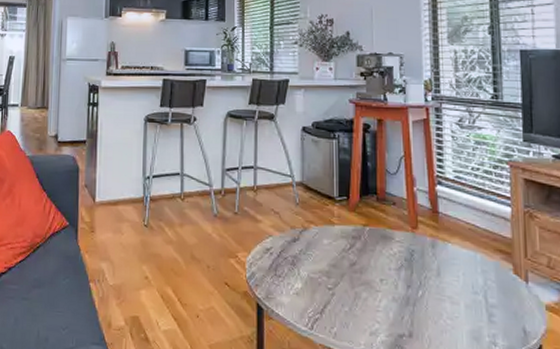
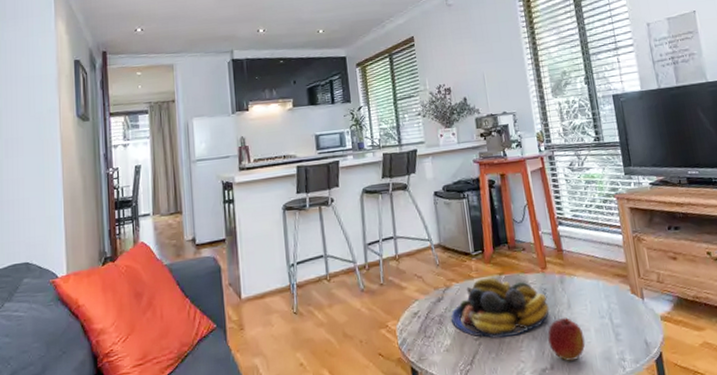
fruit bowl: none [306,226,415,294] -> present [451,276,549,339]
apple: none [410,285,452,333] -> present [547,318,586,361]

